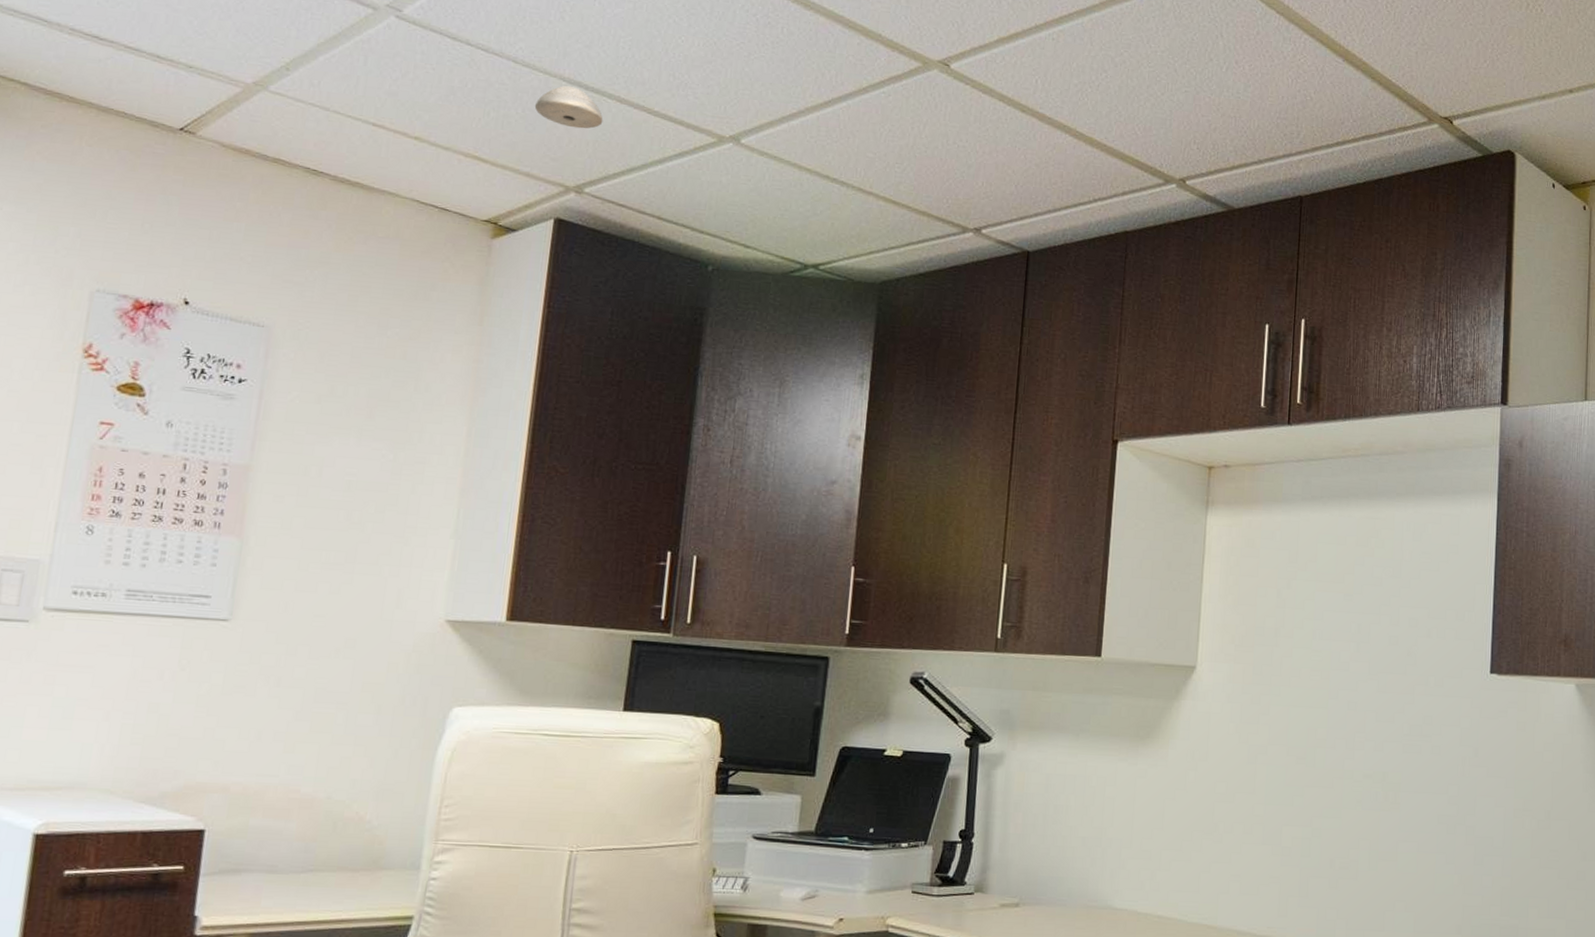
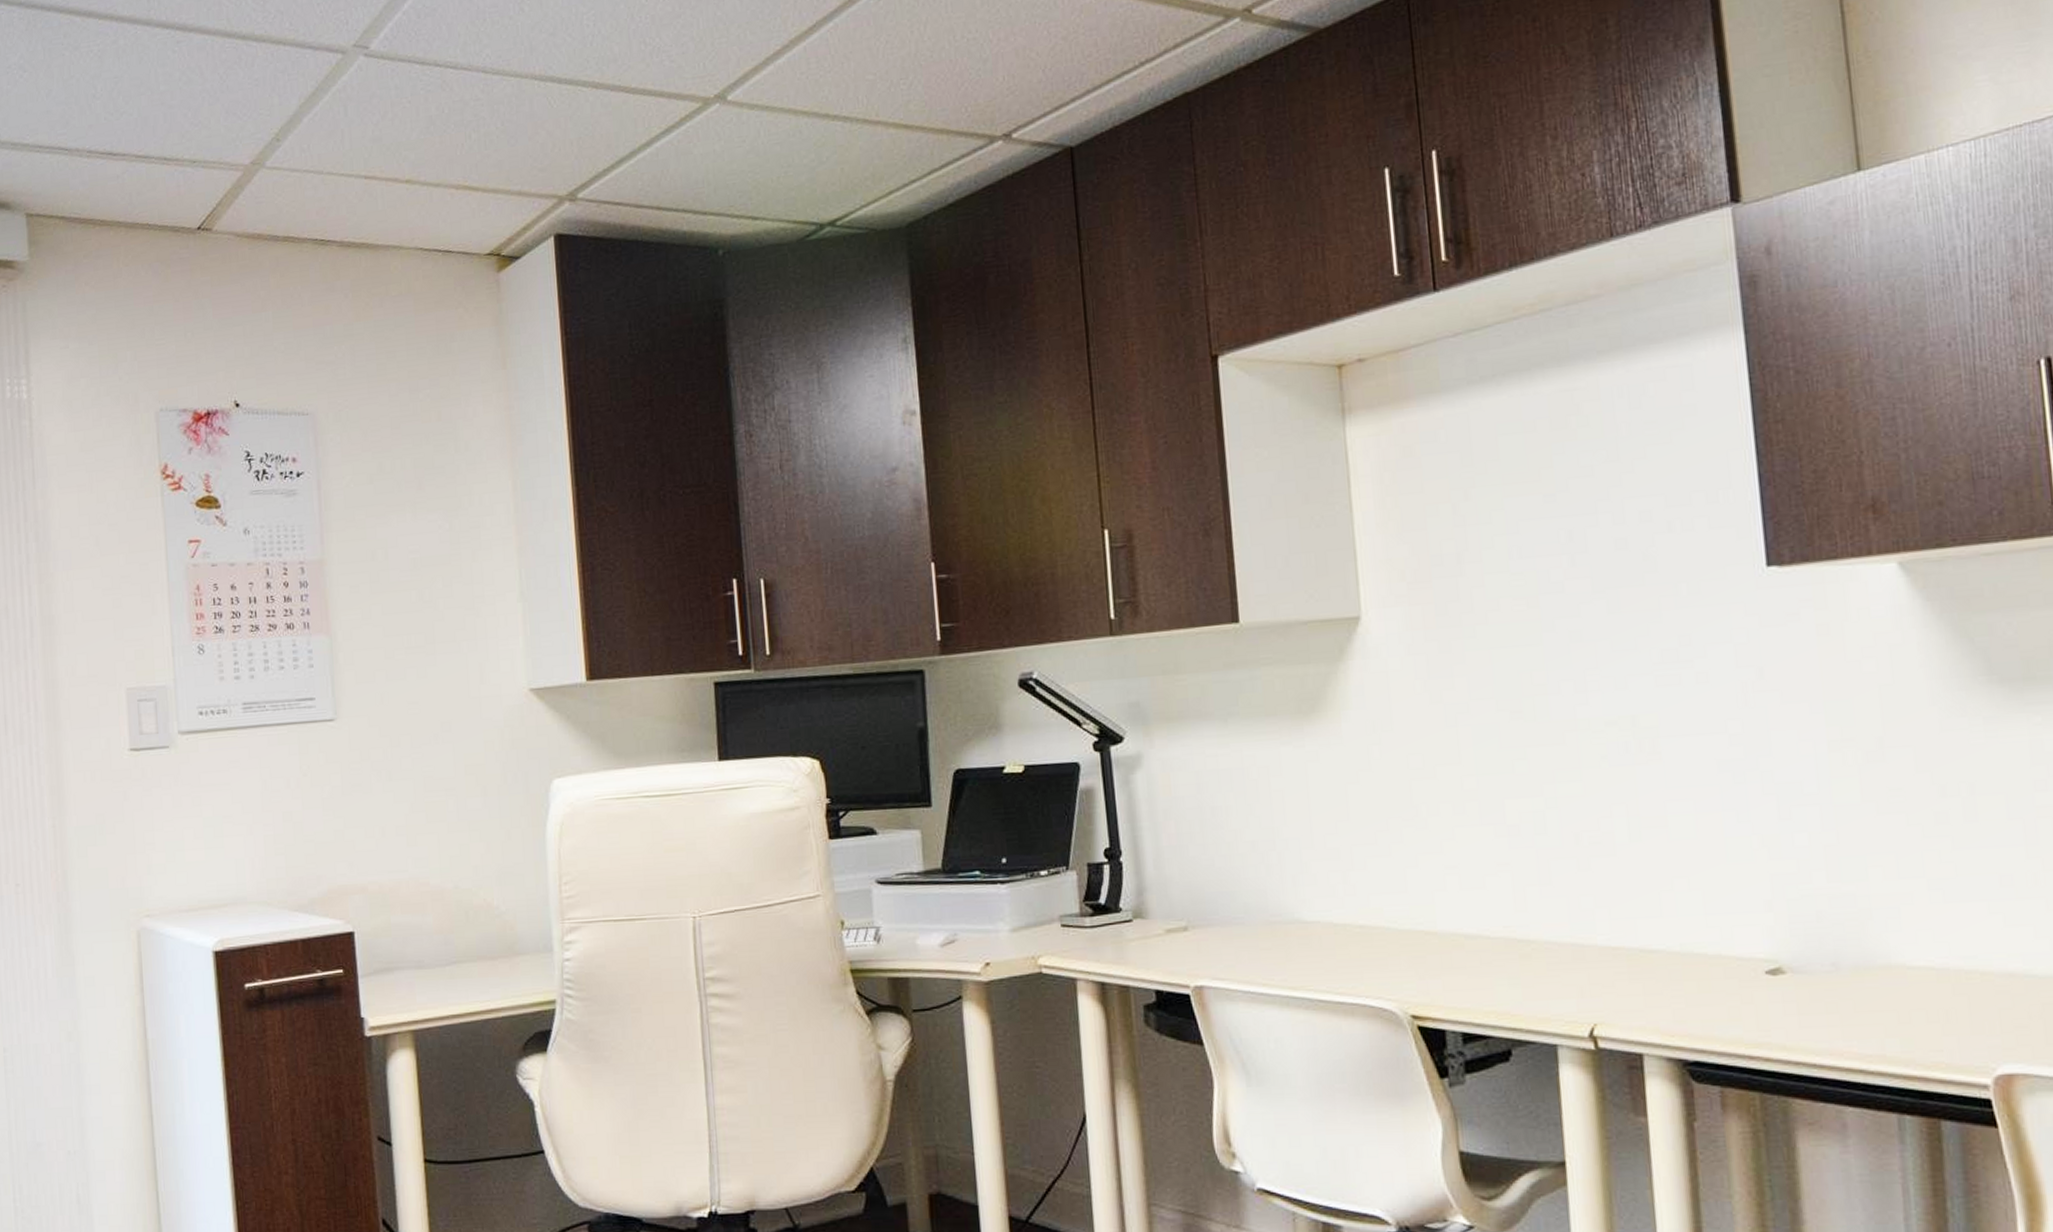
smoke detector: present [534,86,603,129] -> none [512,83,583,130]

